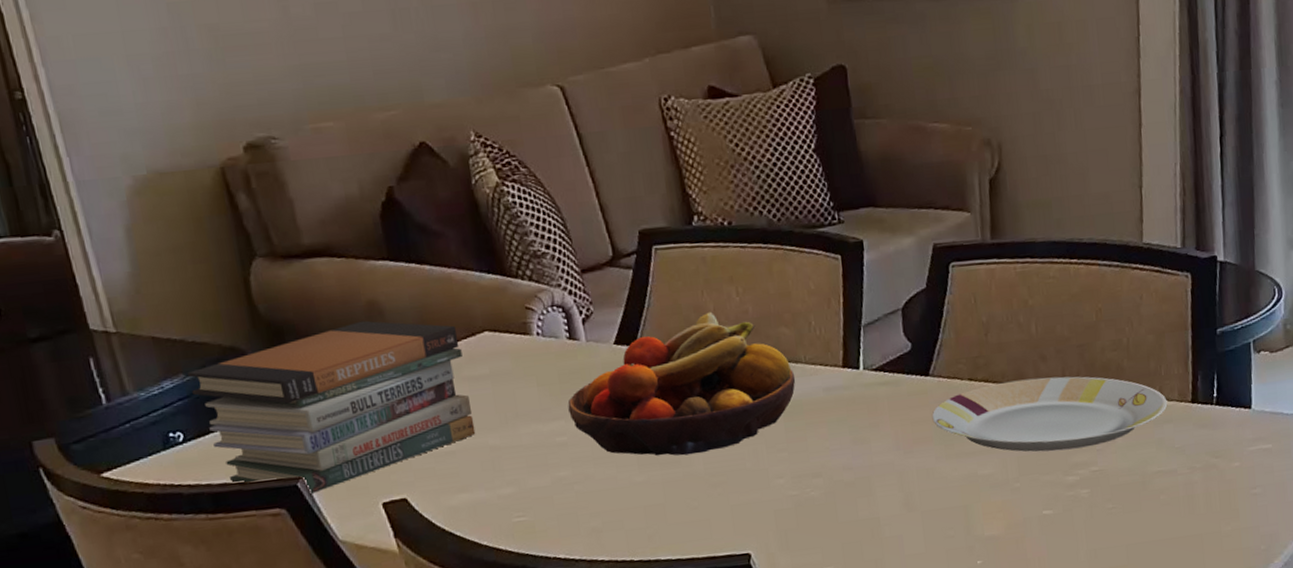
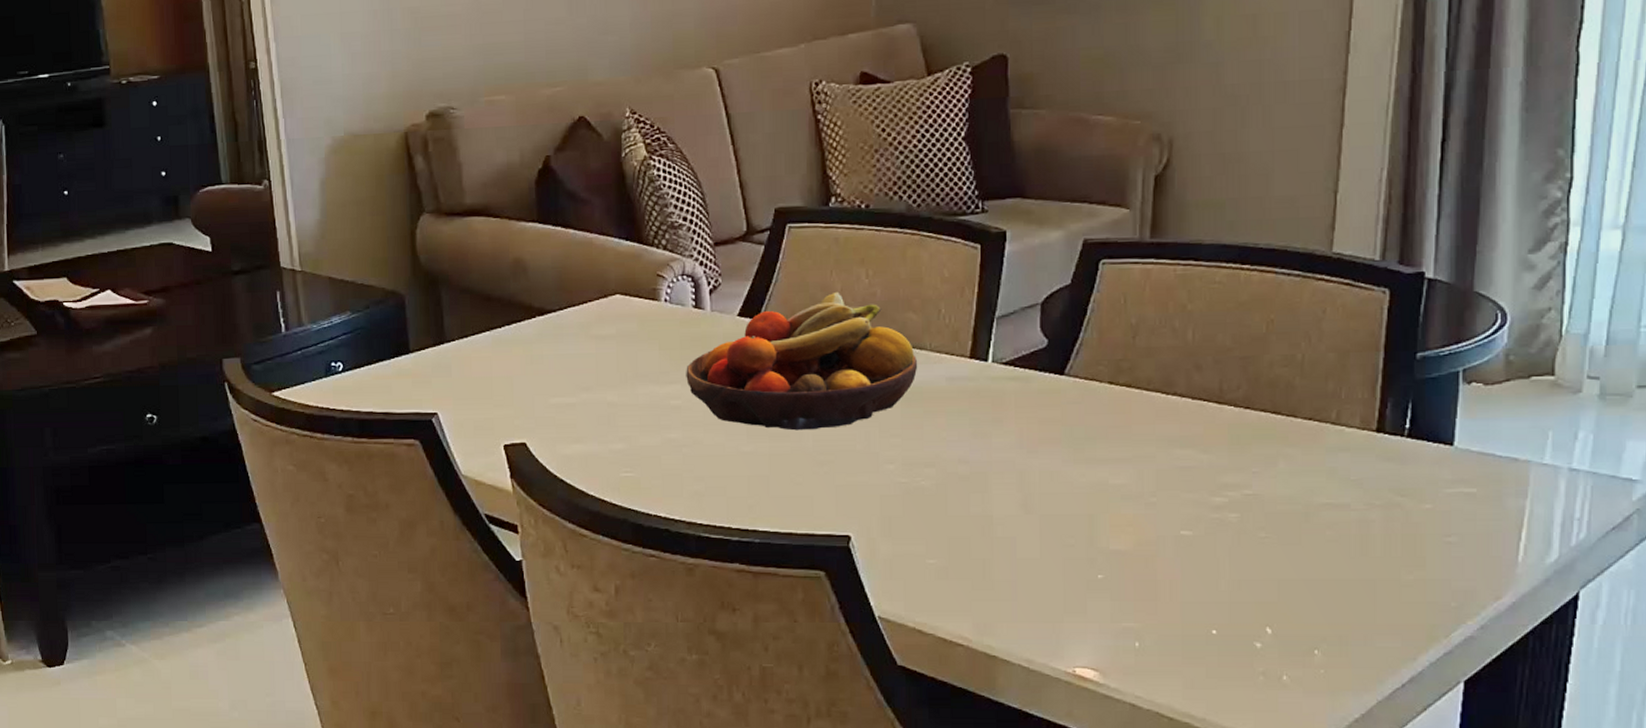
book stack: present [187,320,476,495] -> none [353,276,596,430]
plate: present [932,376,1168,452] -> none [1063,388,1346,468]

